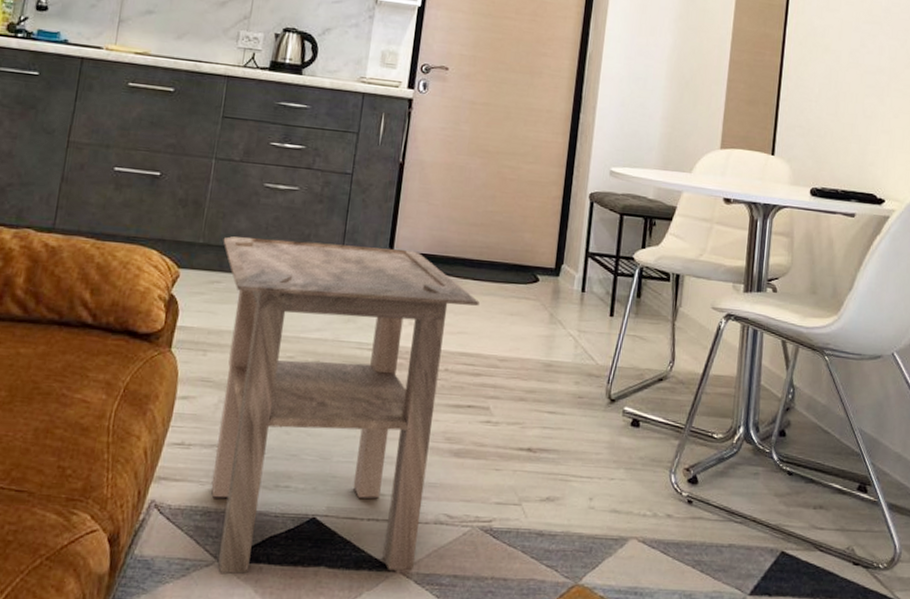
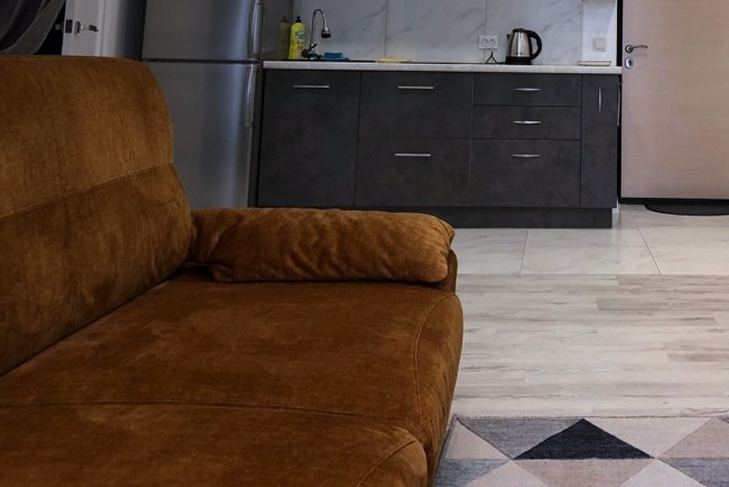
side table: present [211,236,479,574] -> none [485,197,696,469]

